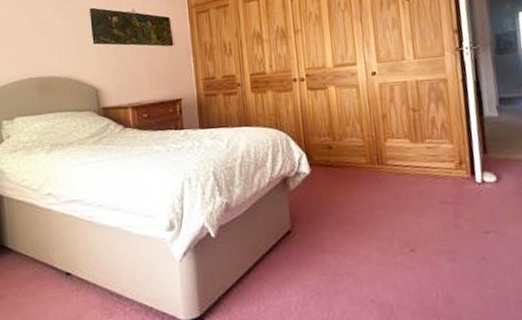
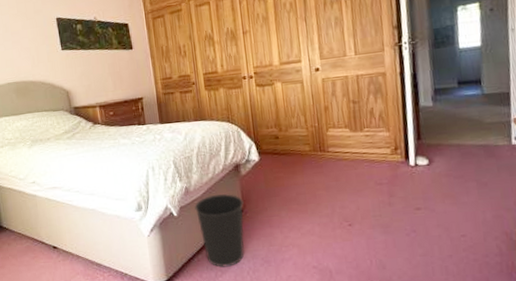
wastebasket: none [235,212,293,301] -> present [194,194,245,267]

